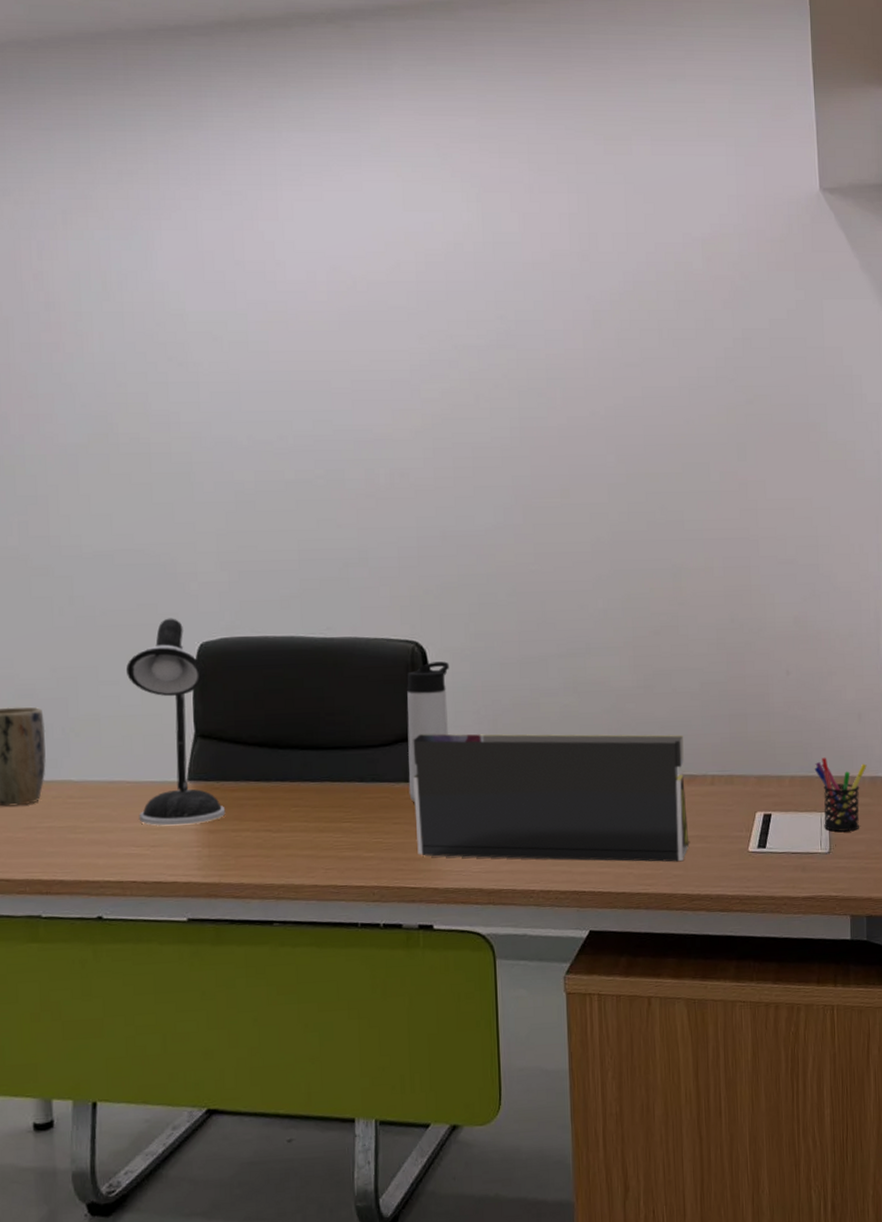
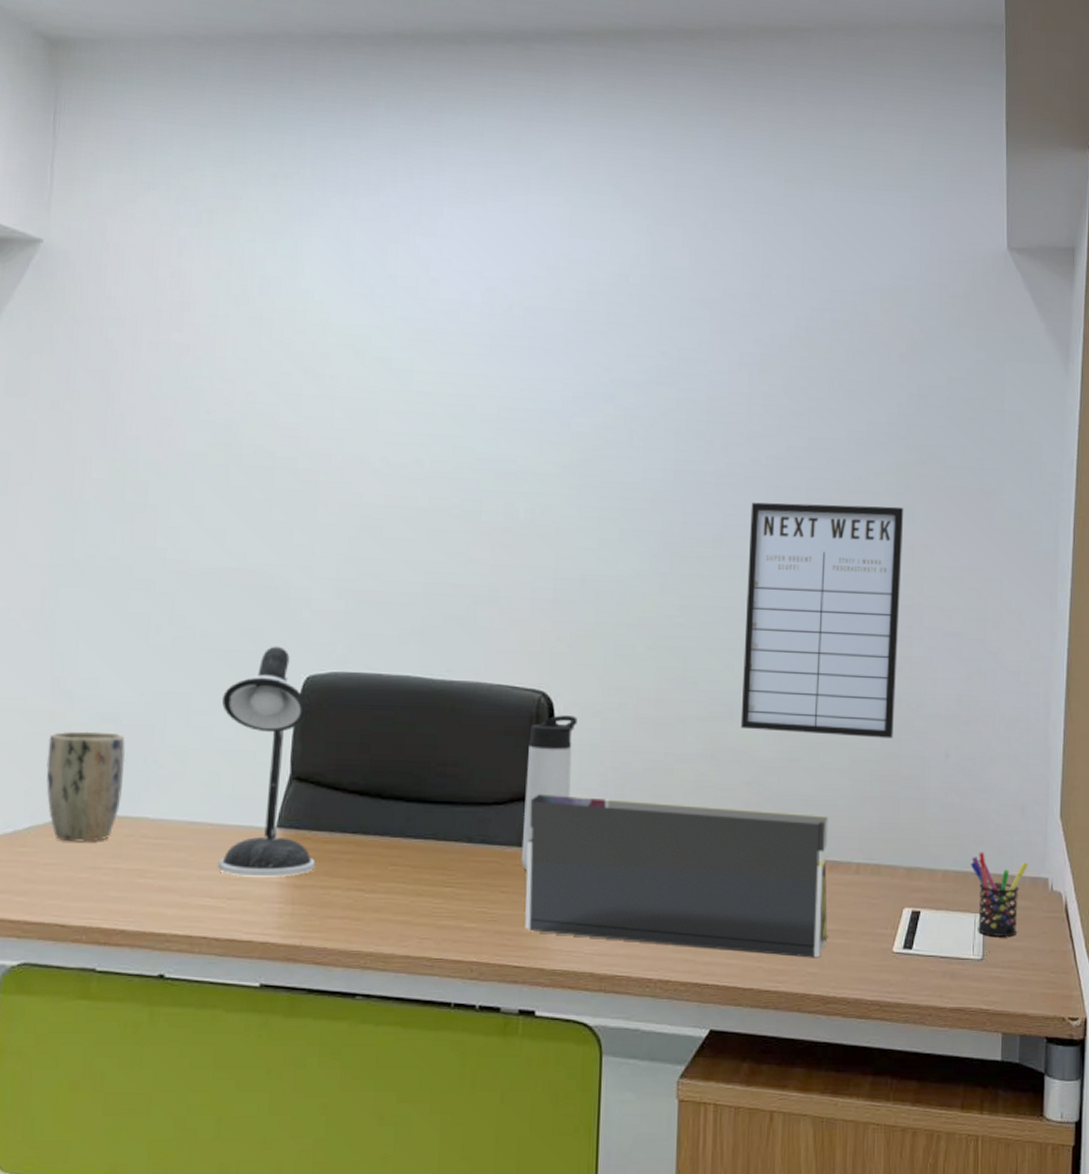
writing board: none [593,446,738,663] -> present [740,502,904,738]

